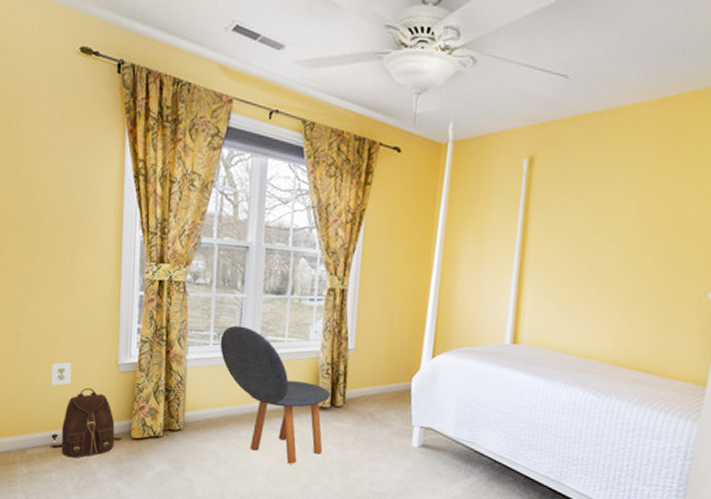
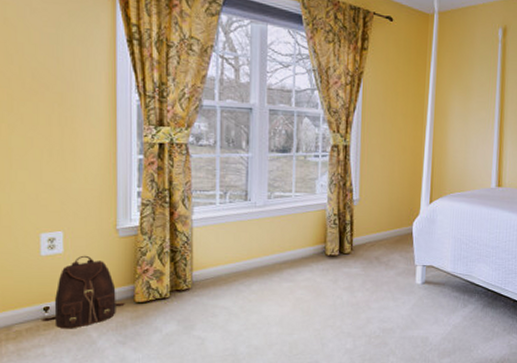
chair: present [220,325,331,464] -> none [227,184,339,311]

